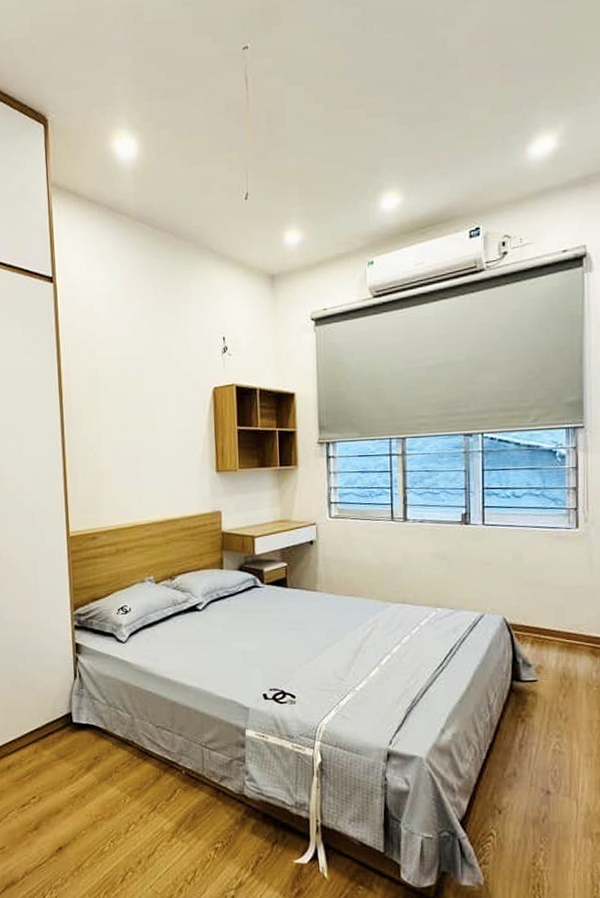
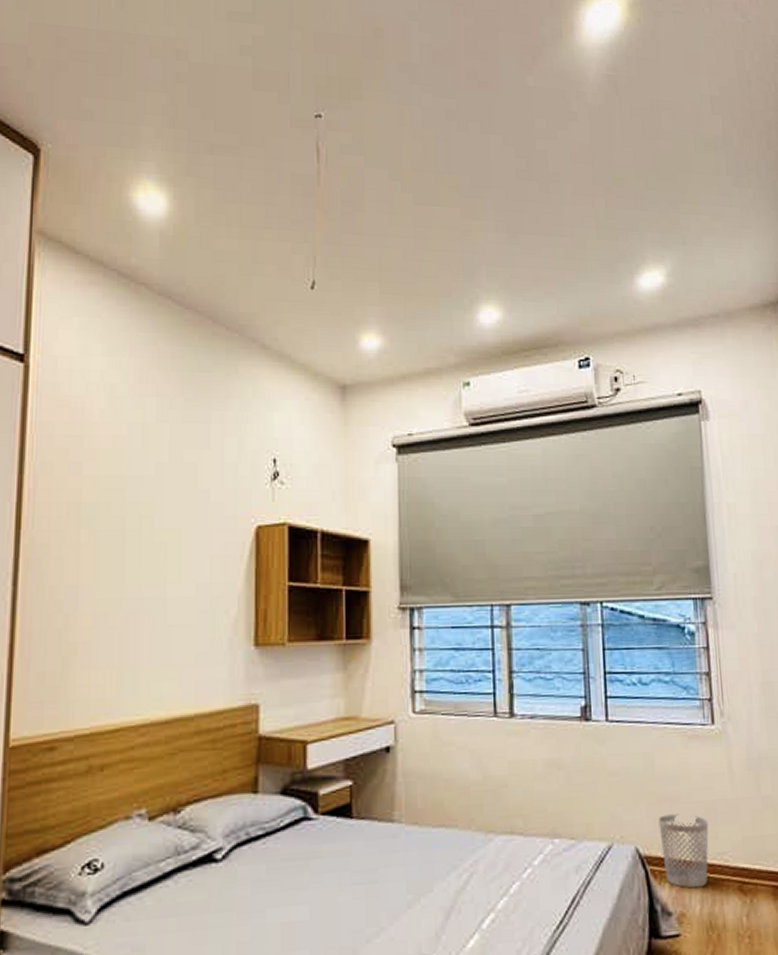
wastebasket: none [524,595,568,649] -> present [658,814,709,889]

